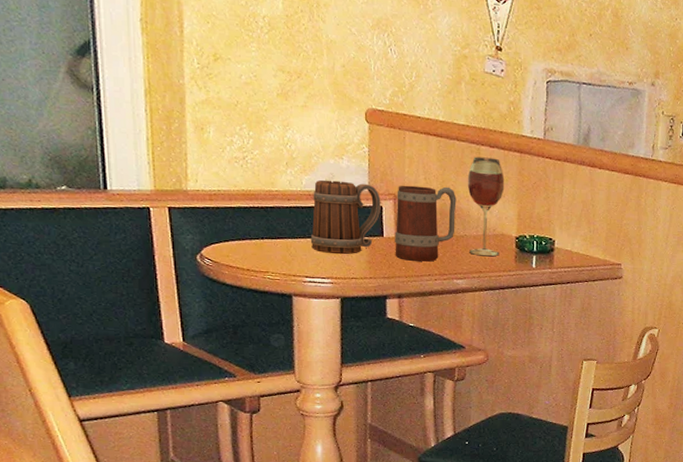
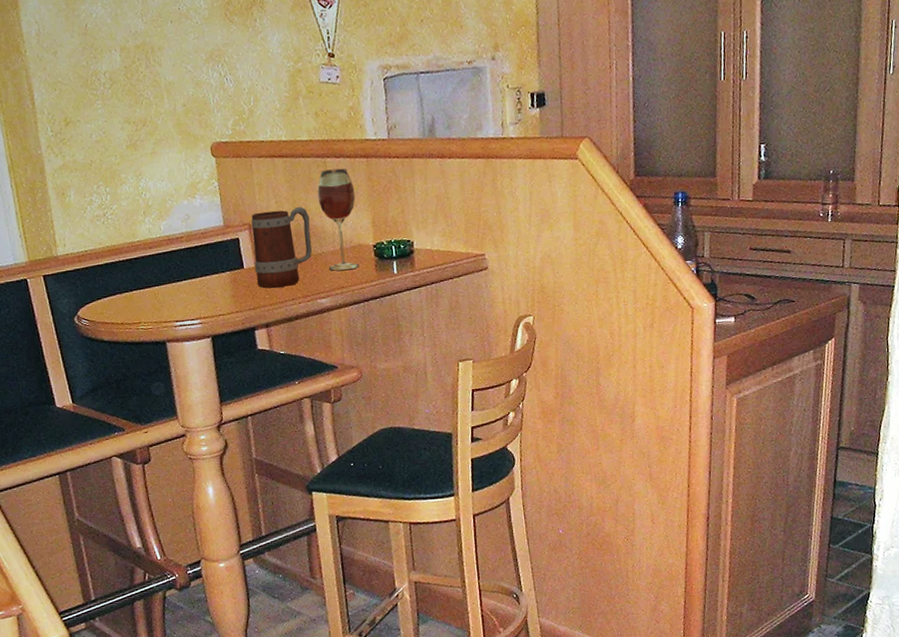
beer mug: present [310,179,381,255] -> none [172,218,238,295]

